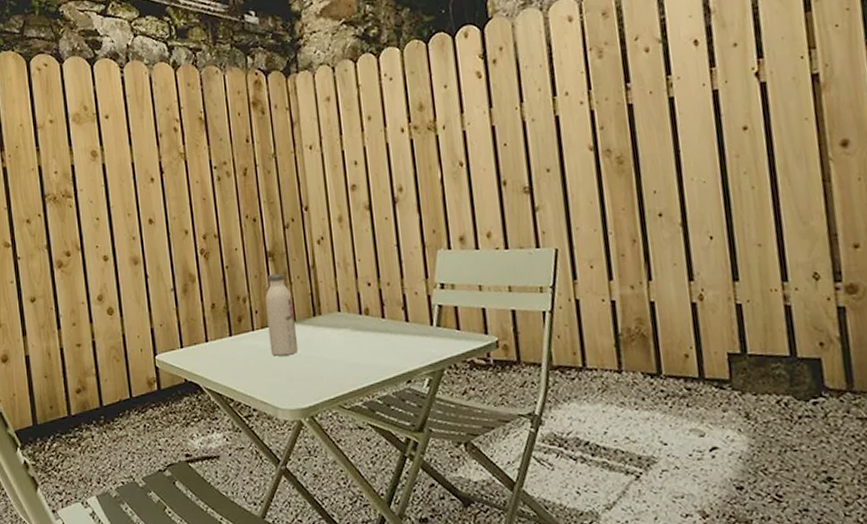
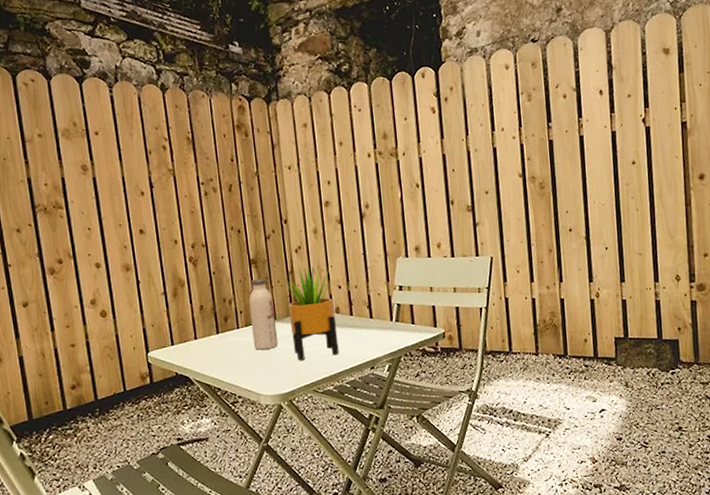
potted plant: none [305,259,369,369] -> present [284,266,339,360]

